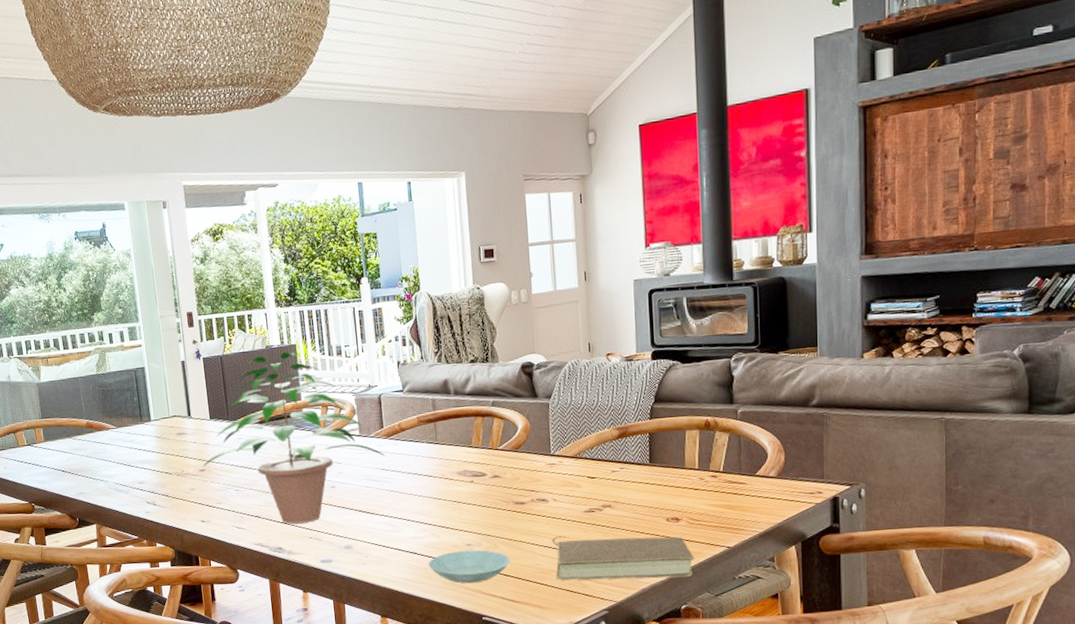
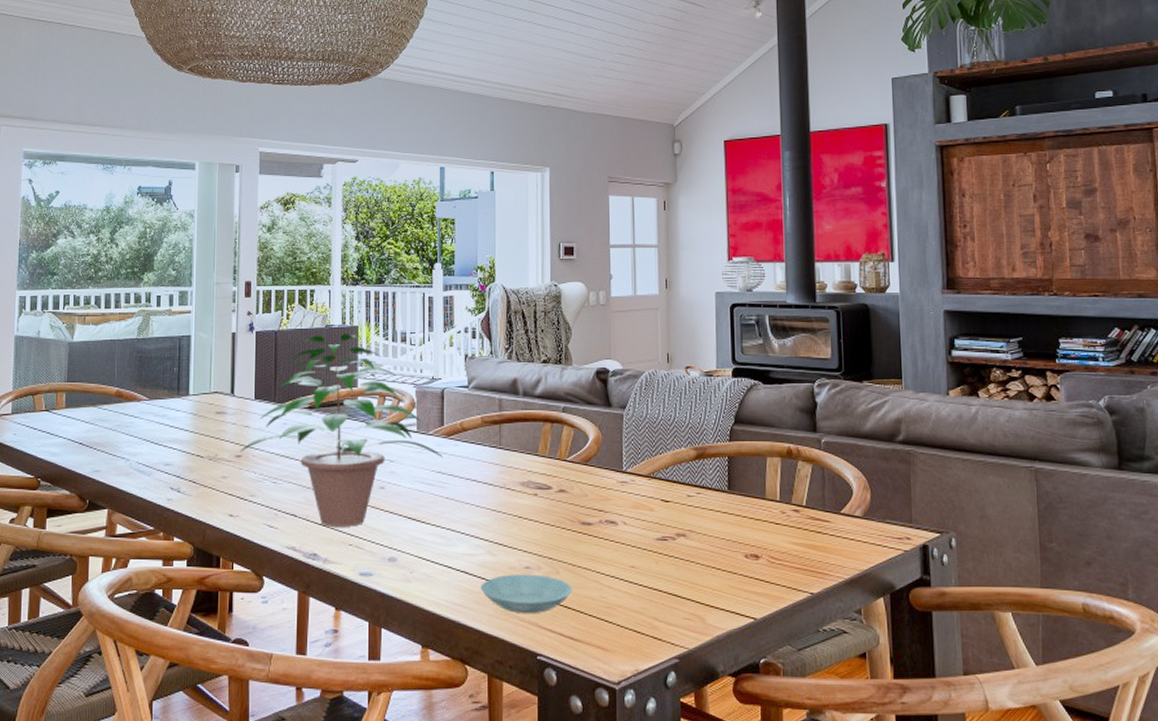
book: present [552,536,695,580] -> none [620,565,775,625]

